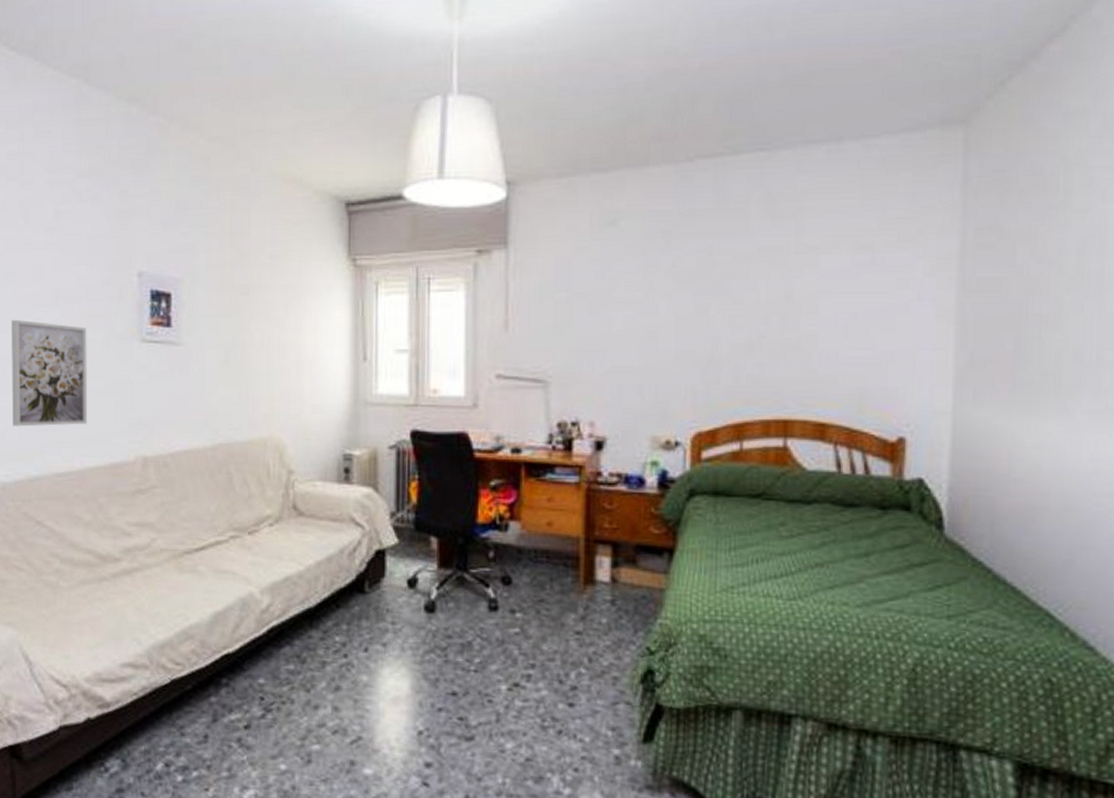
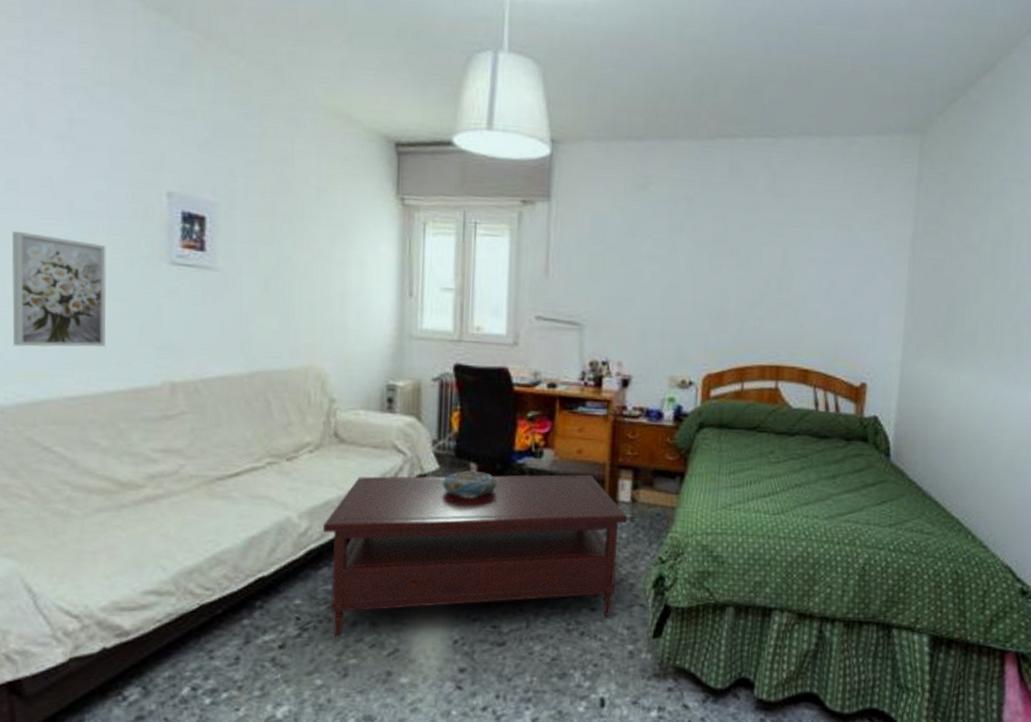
coffee table: none [284,550,607,721] -> present [323,474,627,637]
decorative bowl: none [402,545,460,574] -> present [443,470,497,497]

